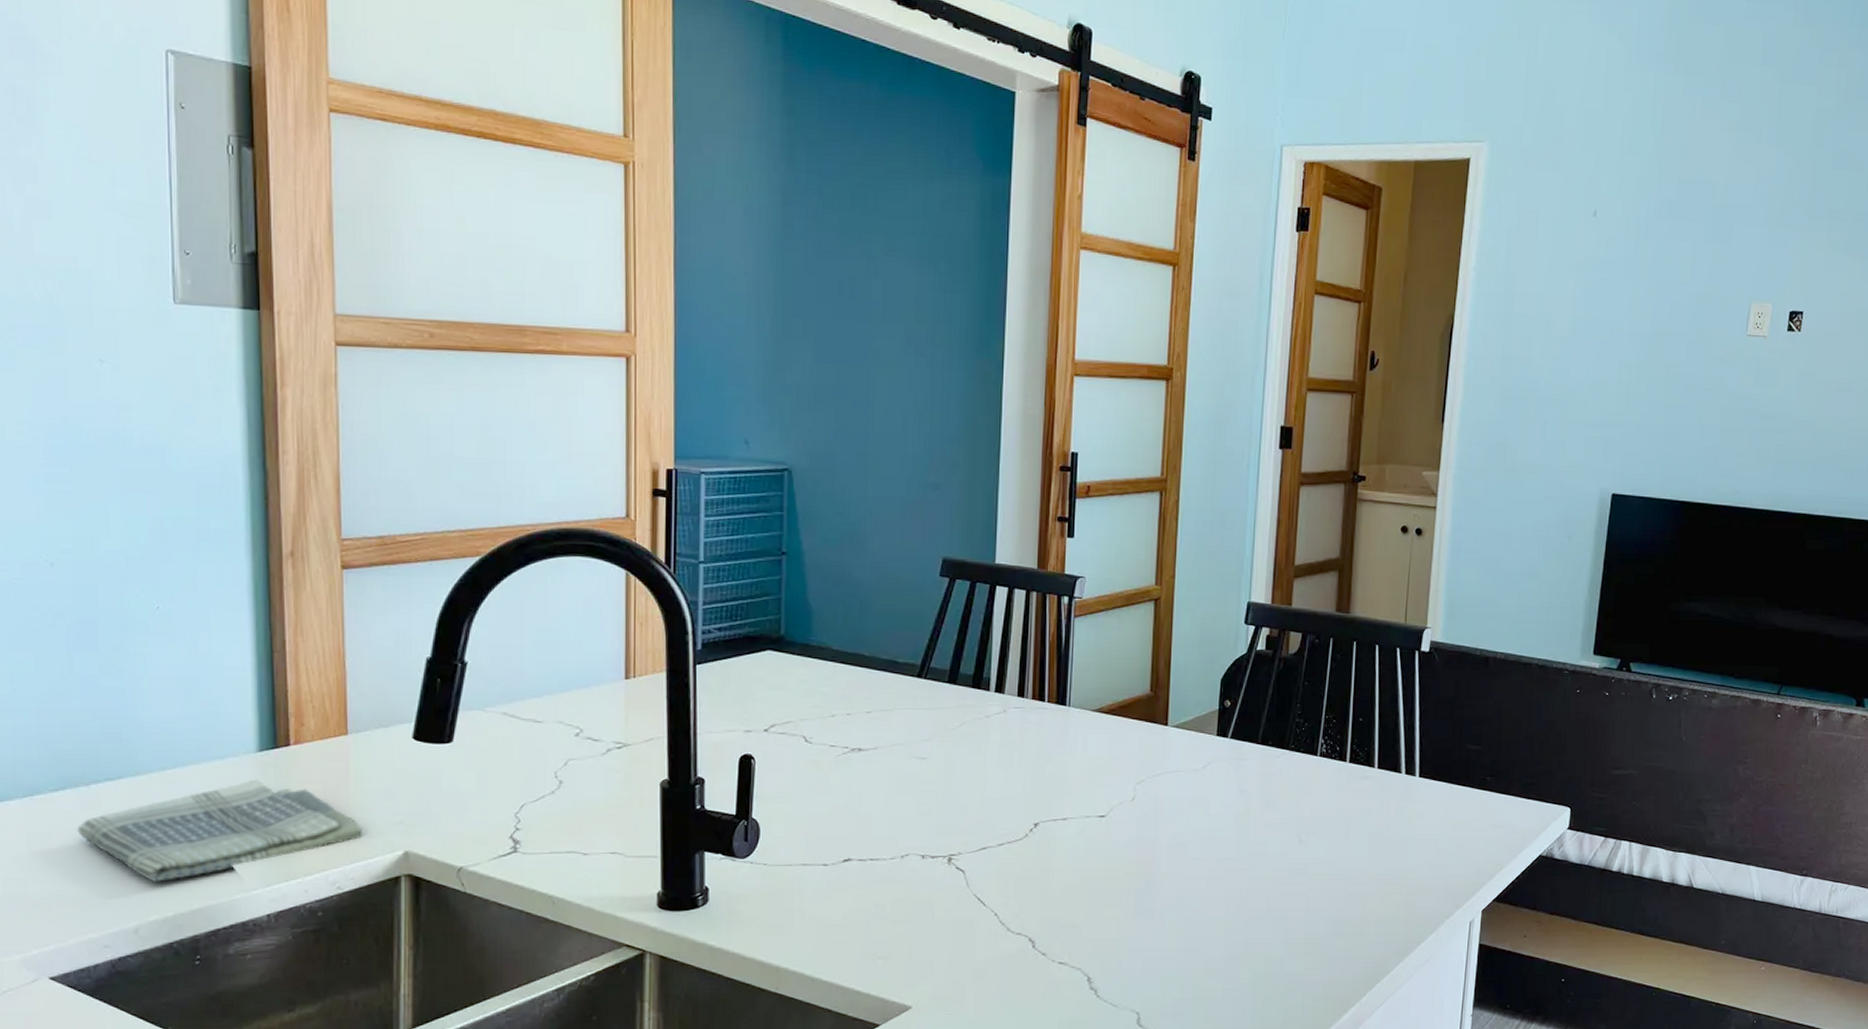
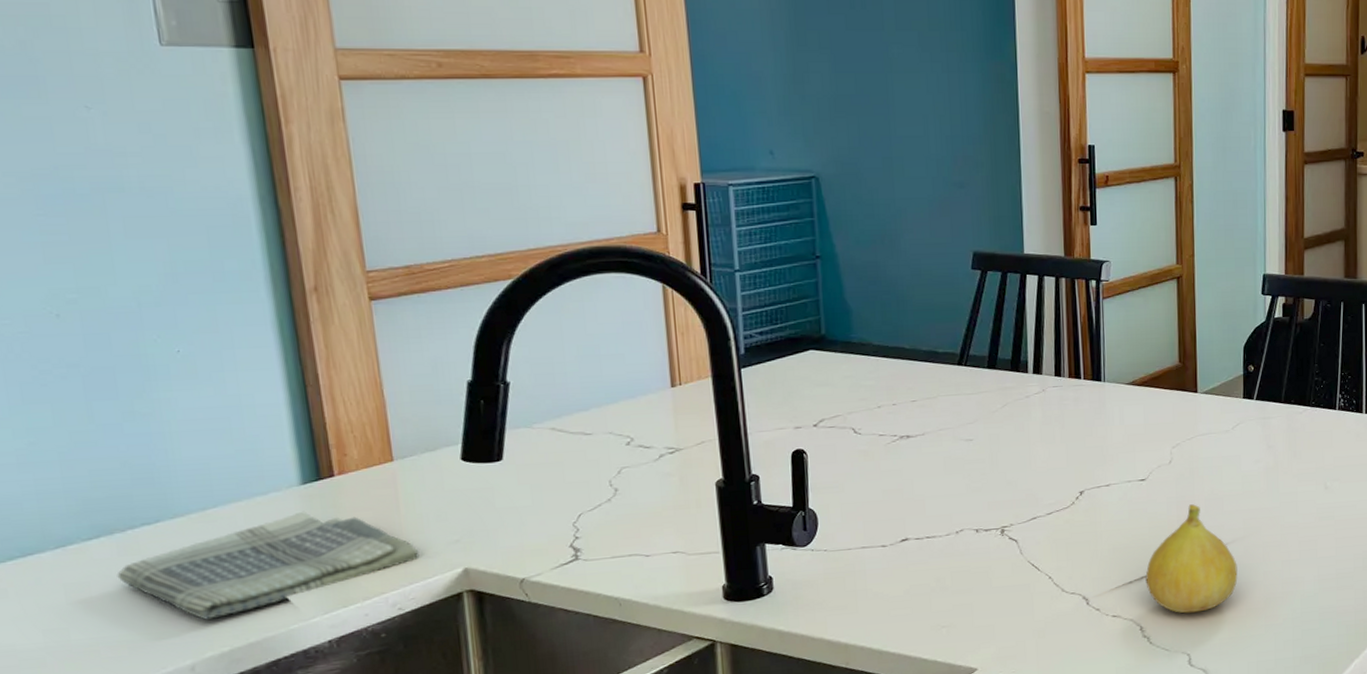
fruit: none [1097,847,1198,967] -> present [1145,504,1238,614]

